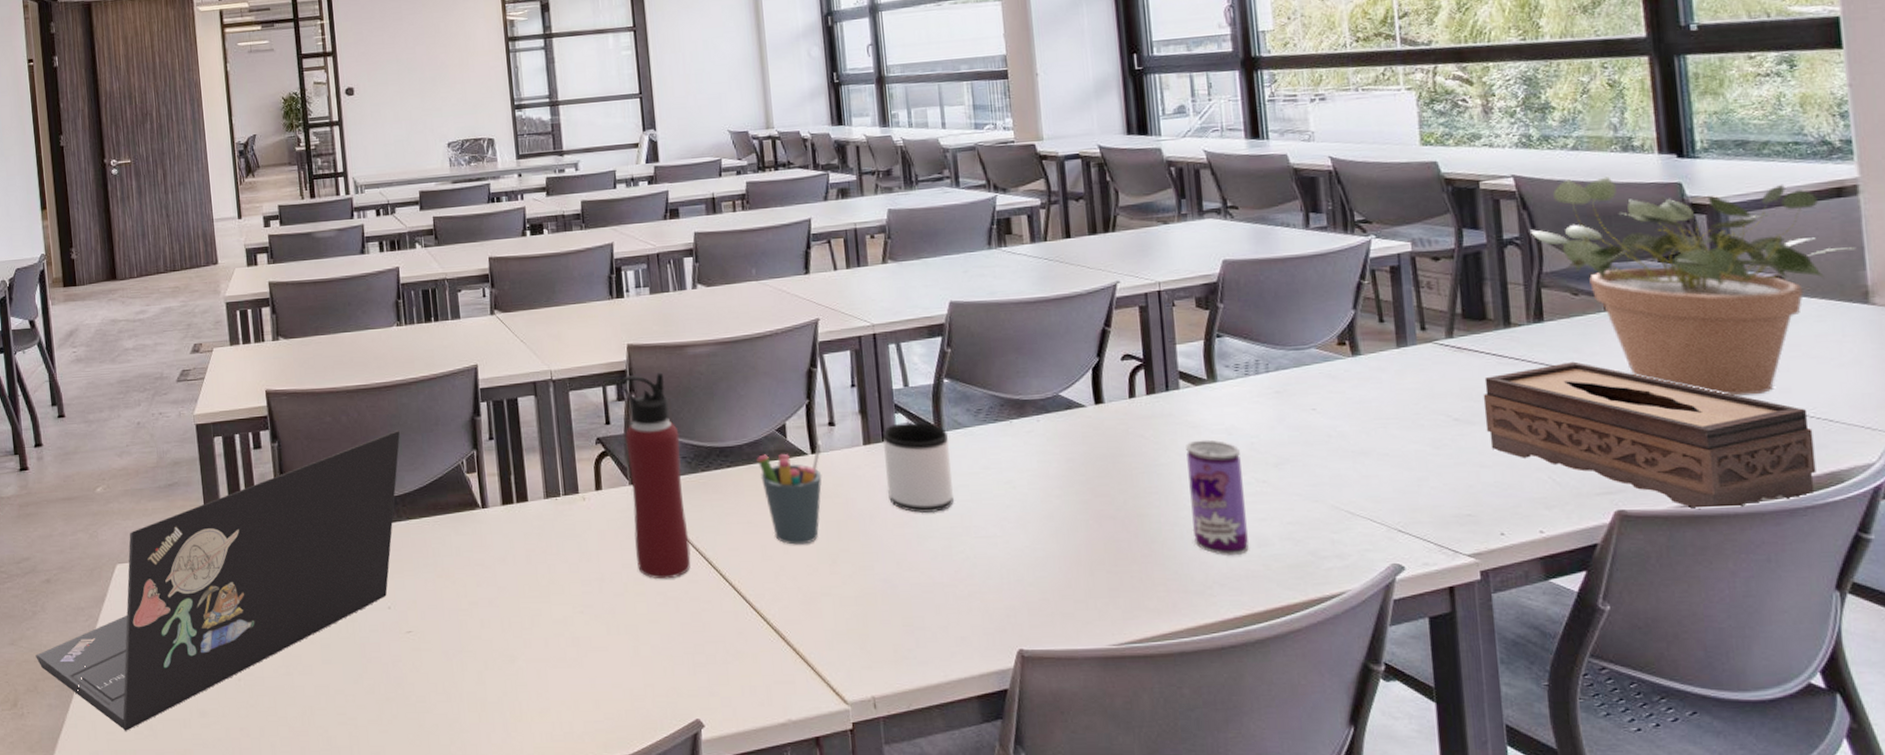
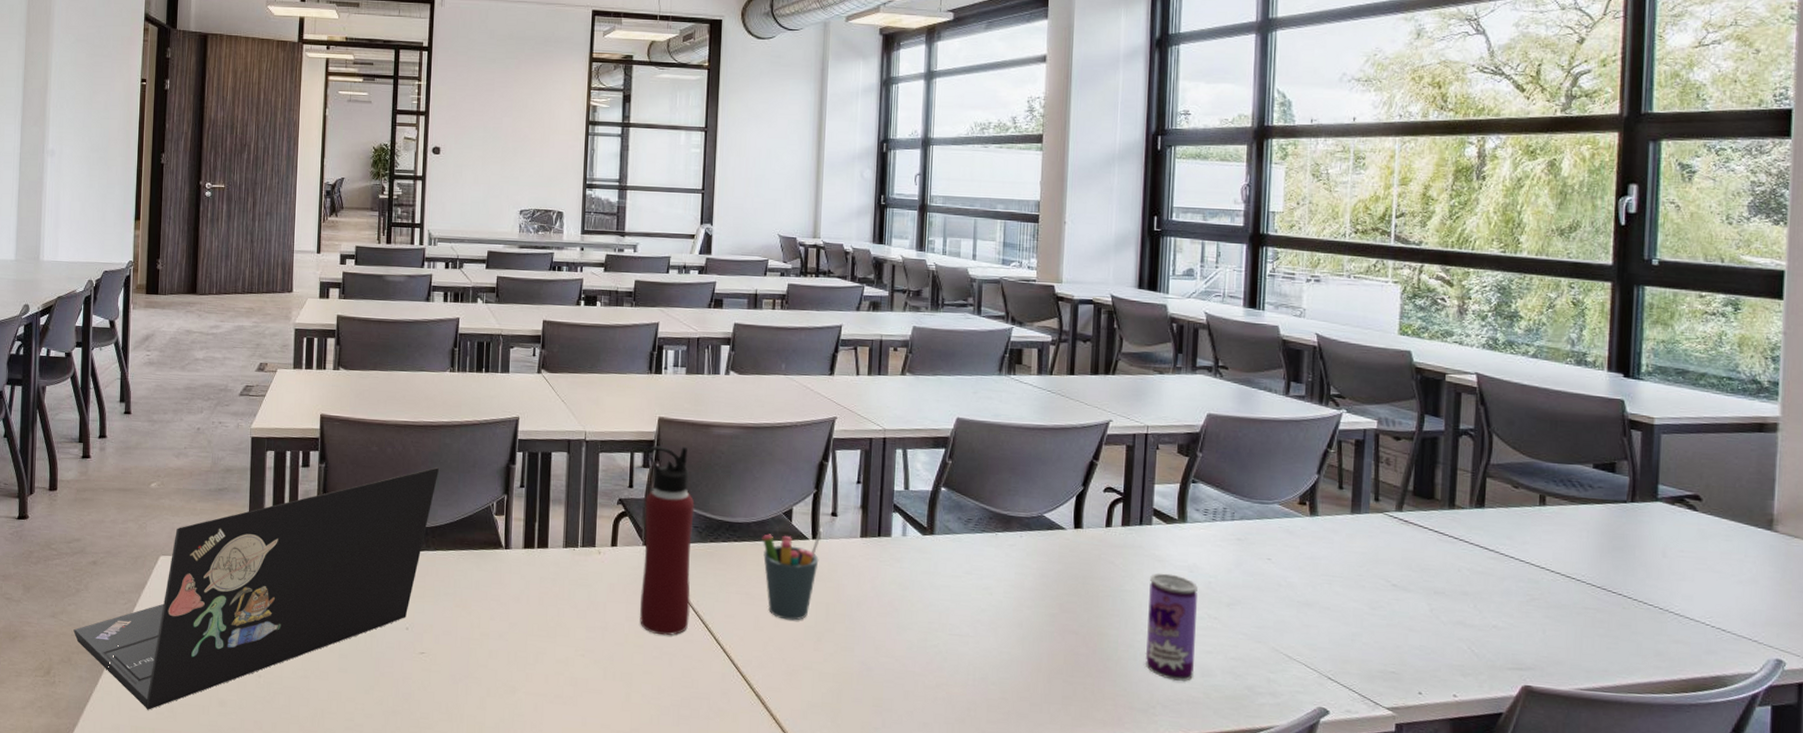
mug: present [882,422,954,513] -> none [877,521,938,607]
tissue box: present [1483,361,1816,510] -> none [1419,547,1706,697]
potted plant: present [1531,175,1855,396] -> none [1485,382,1767,599]

